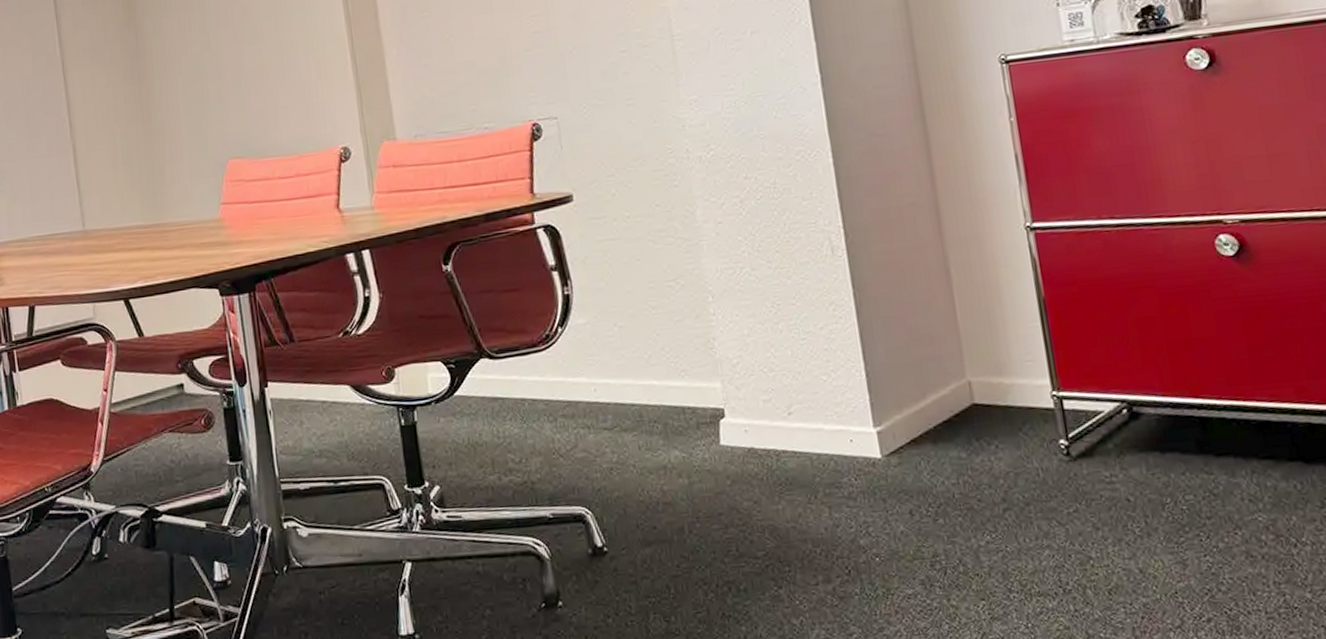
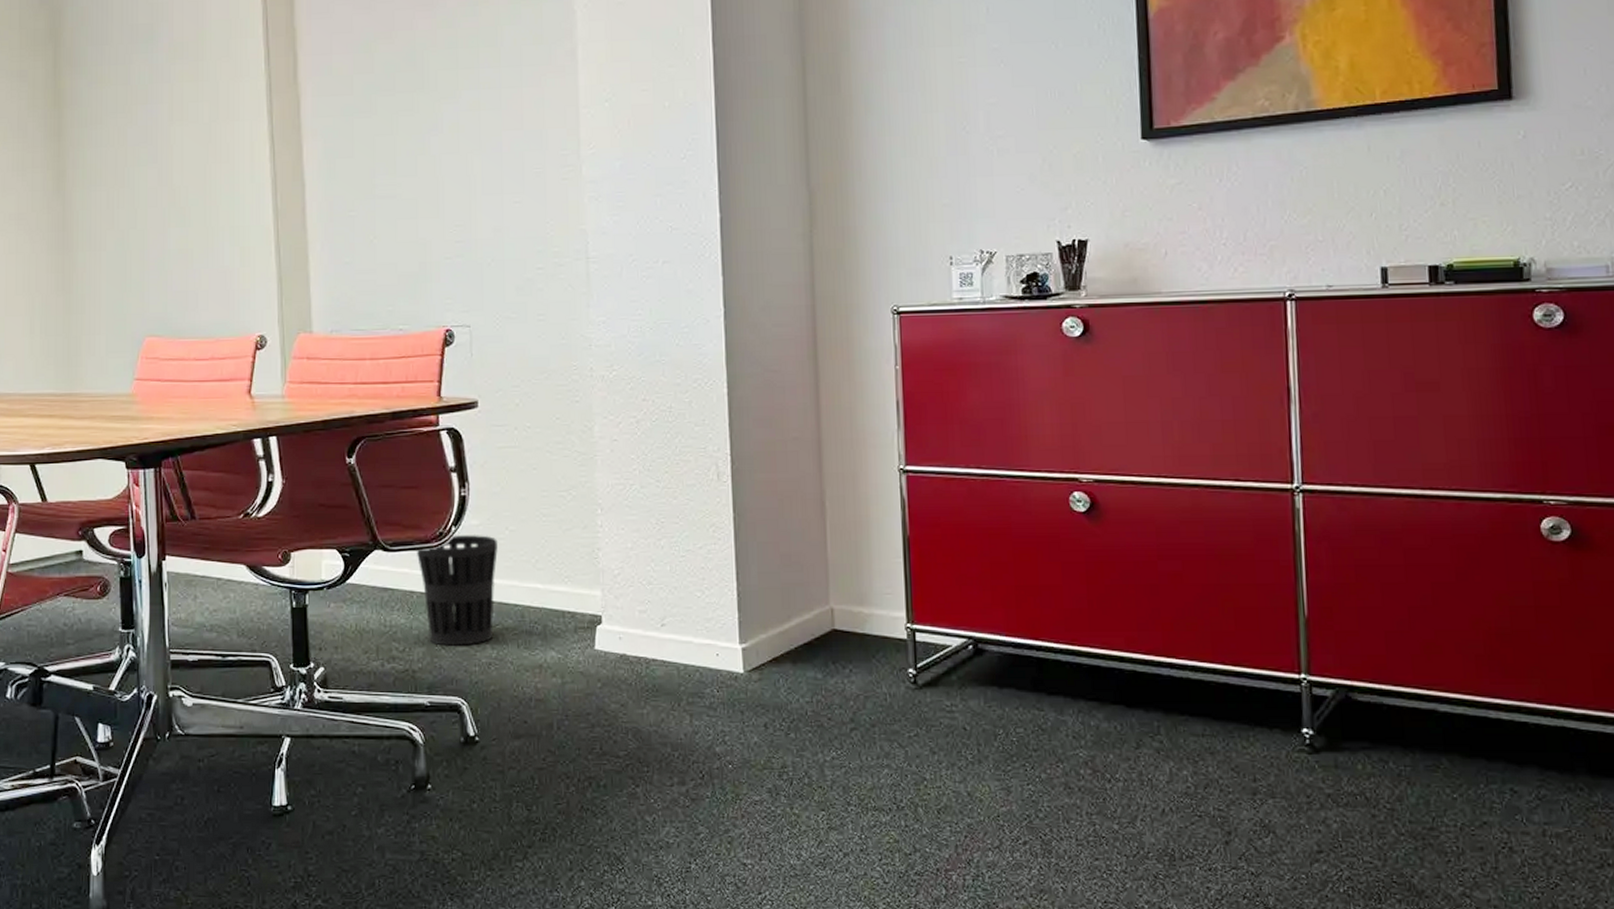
wastebasket: none [522,333,613,454] -> present [416,534,498,646]

